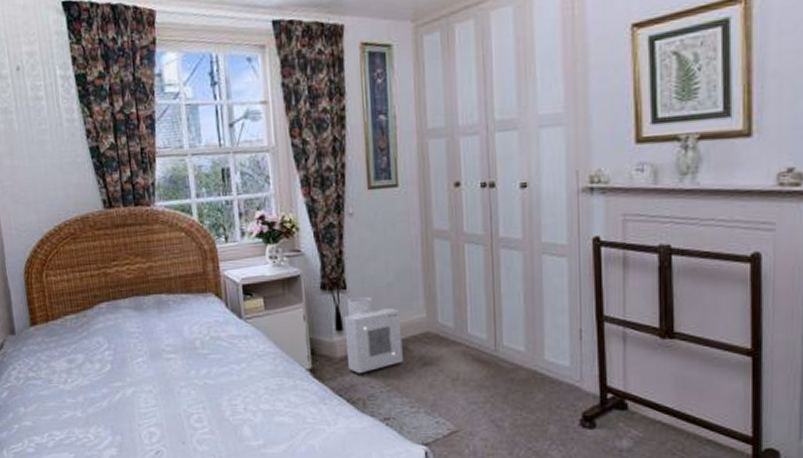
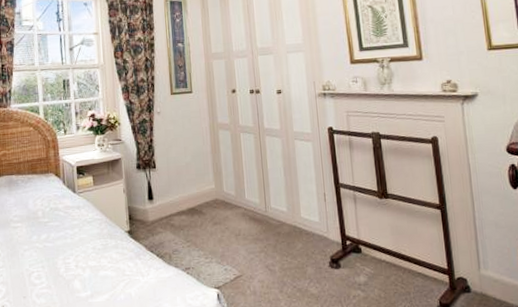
air purifier: present [344,296,403,373] -> none [154,173,199,233]

